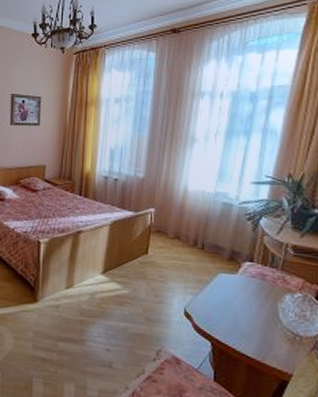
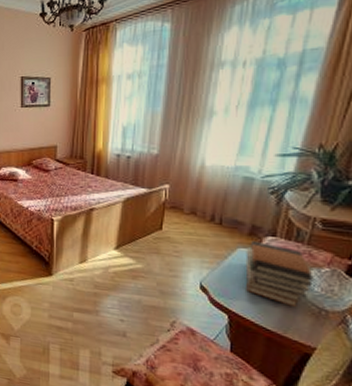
book stack: none [226,265,288,334] -> present [245,240,314,308]

